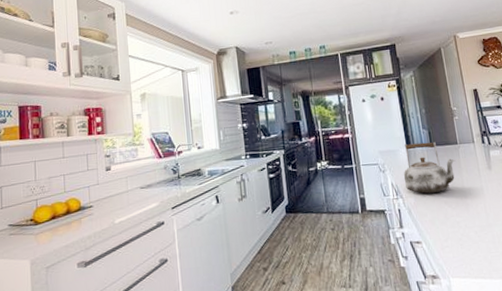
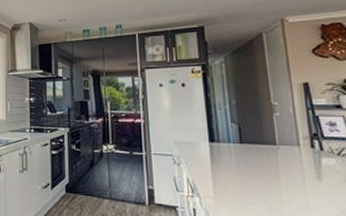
kettle: present [403,141,456,194] -> none [202,136,272,197]

